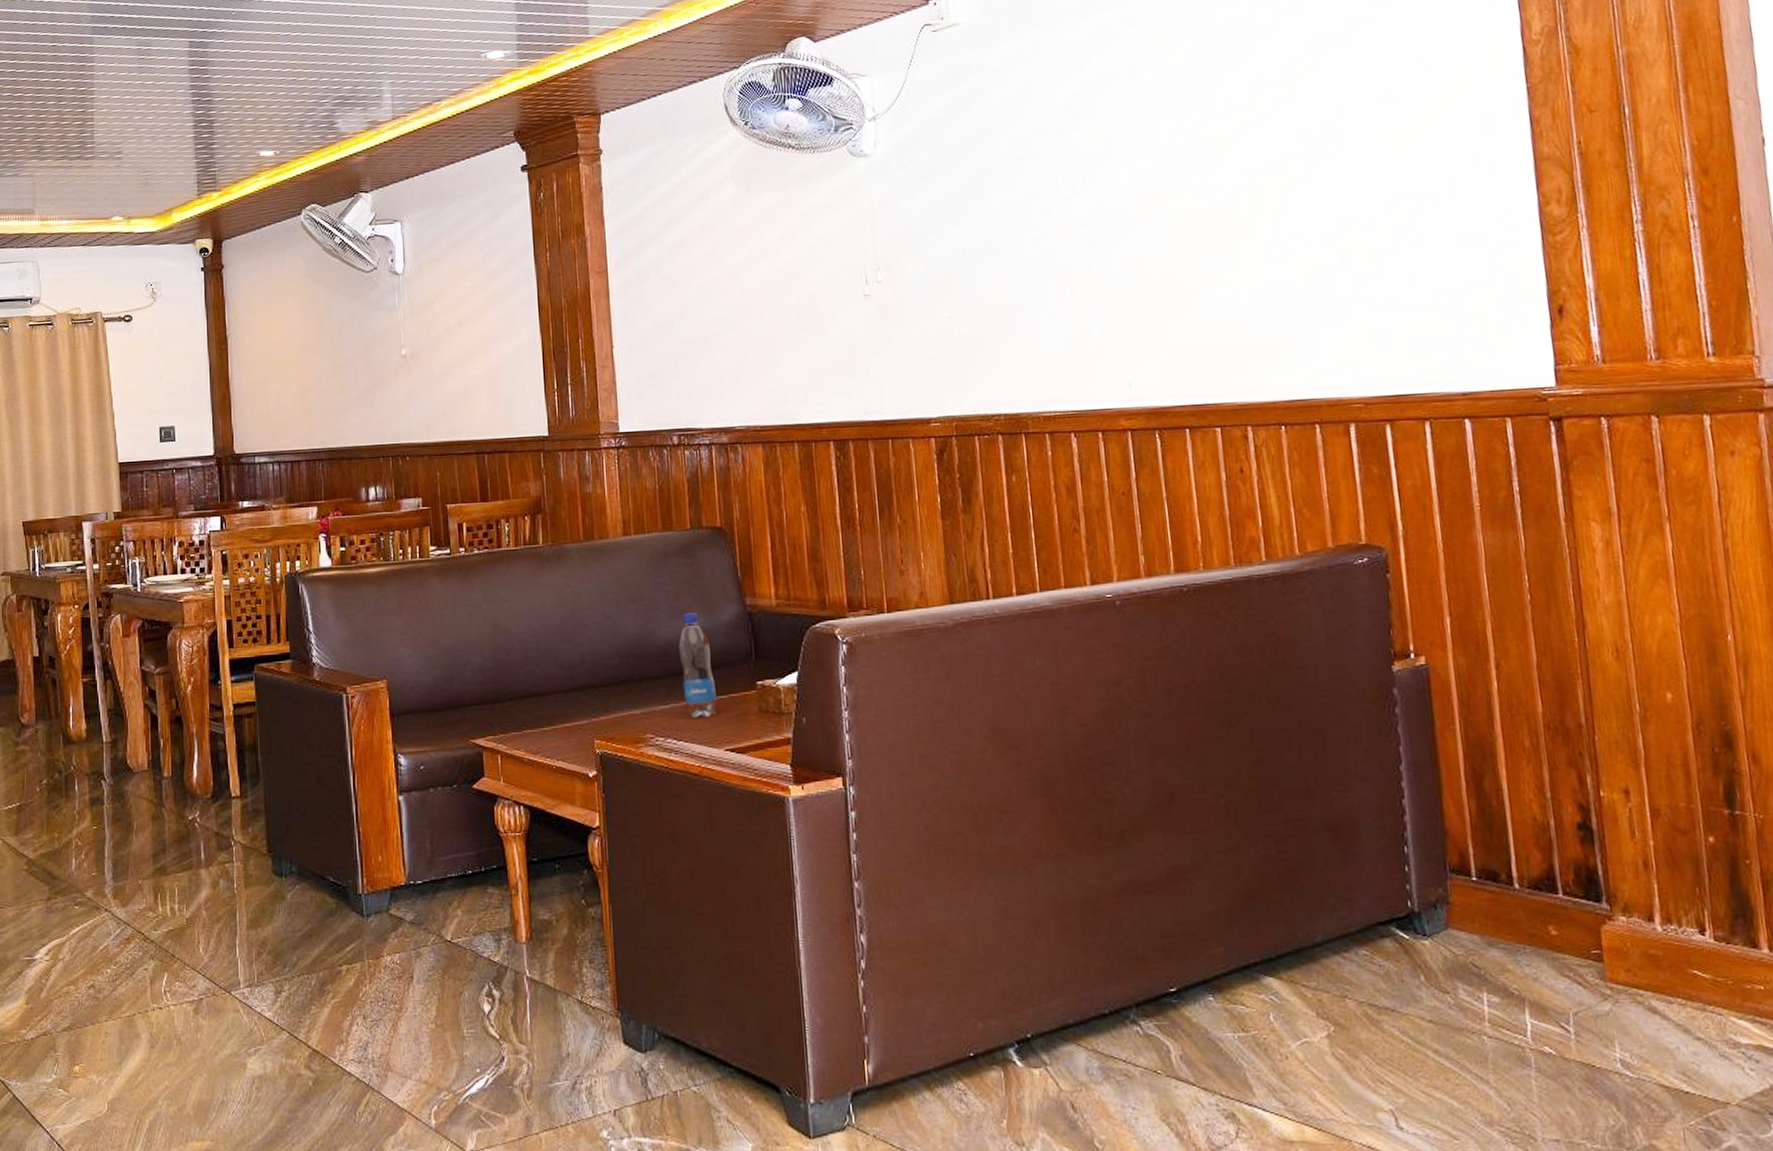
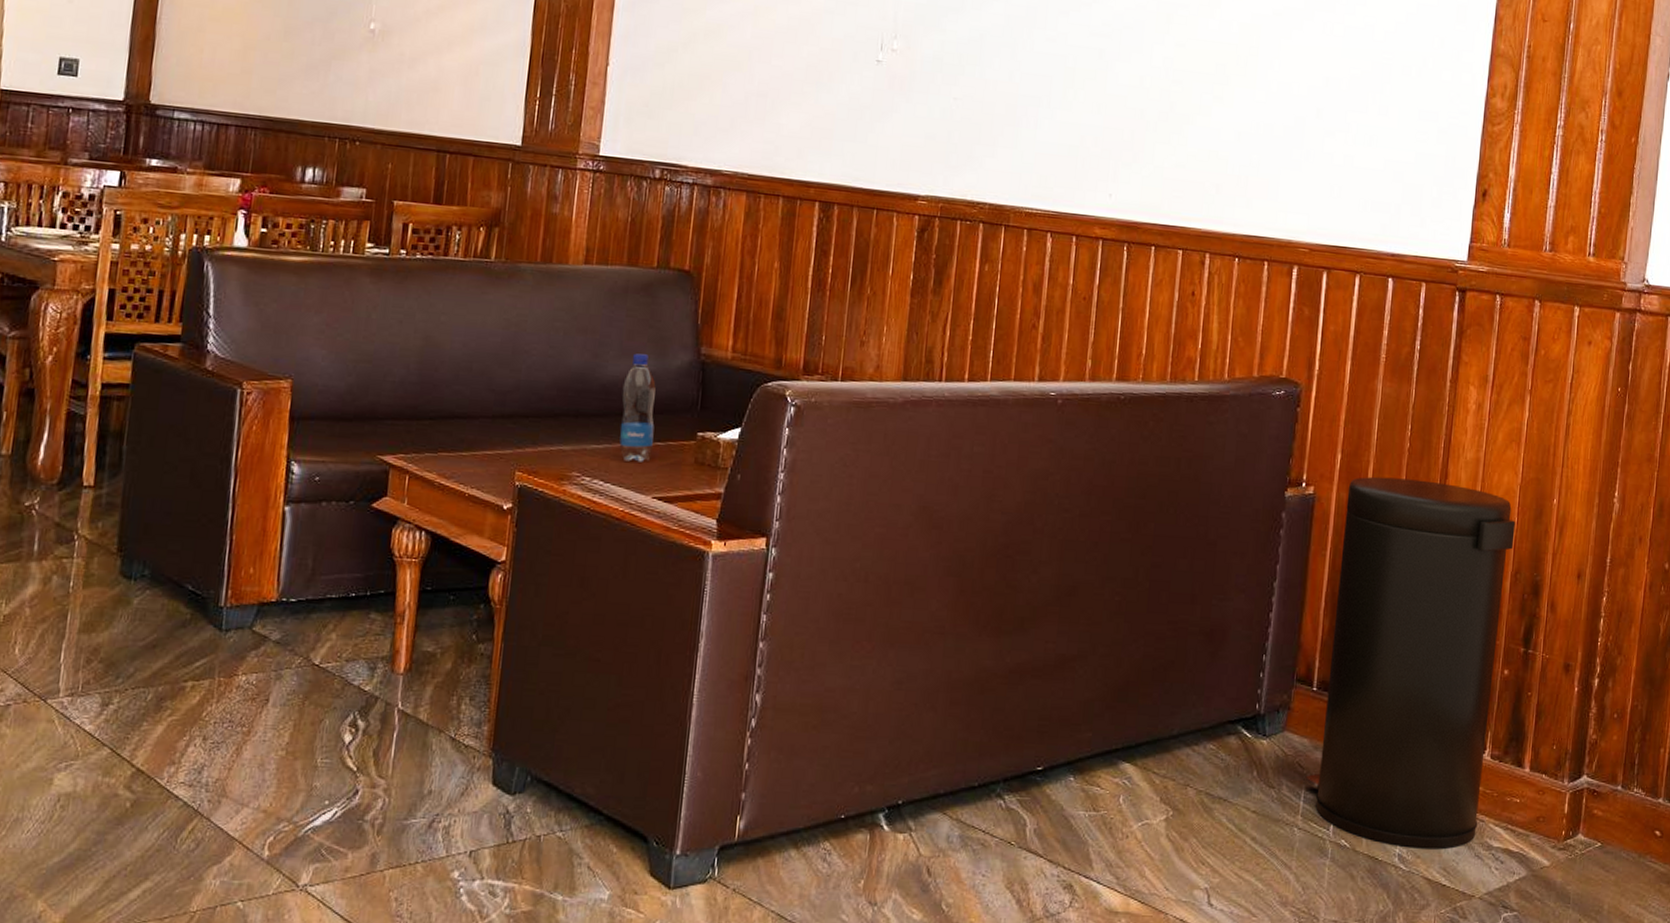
pedal bin: none [1466,633,1716,1051] -> present [1303,476,1516,849]

